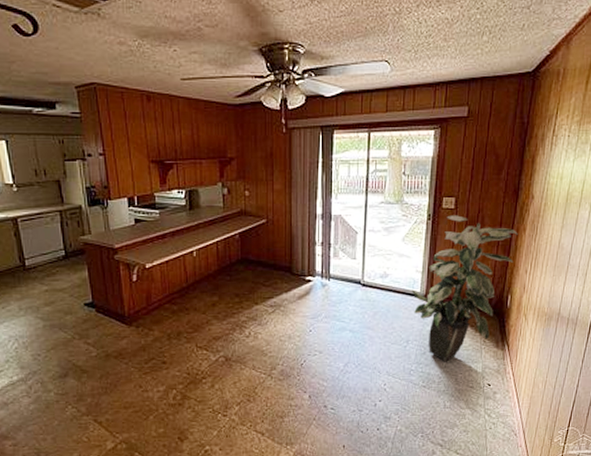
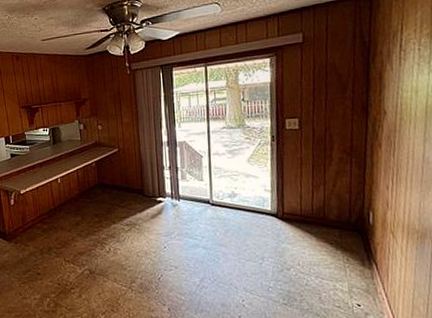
indoor plant: present [411,215,518,362] -> none [261,135,373,280]

